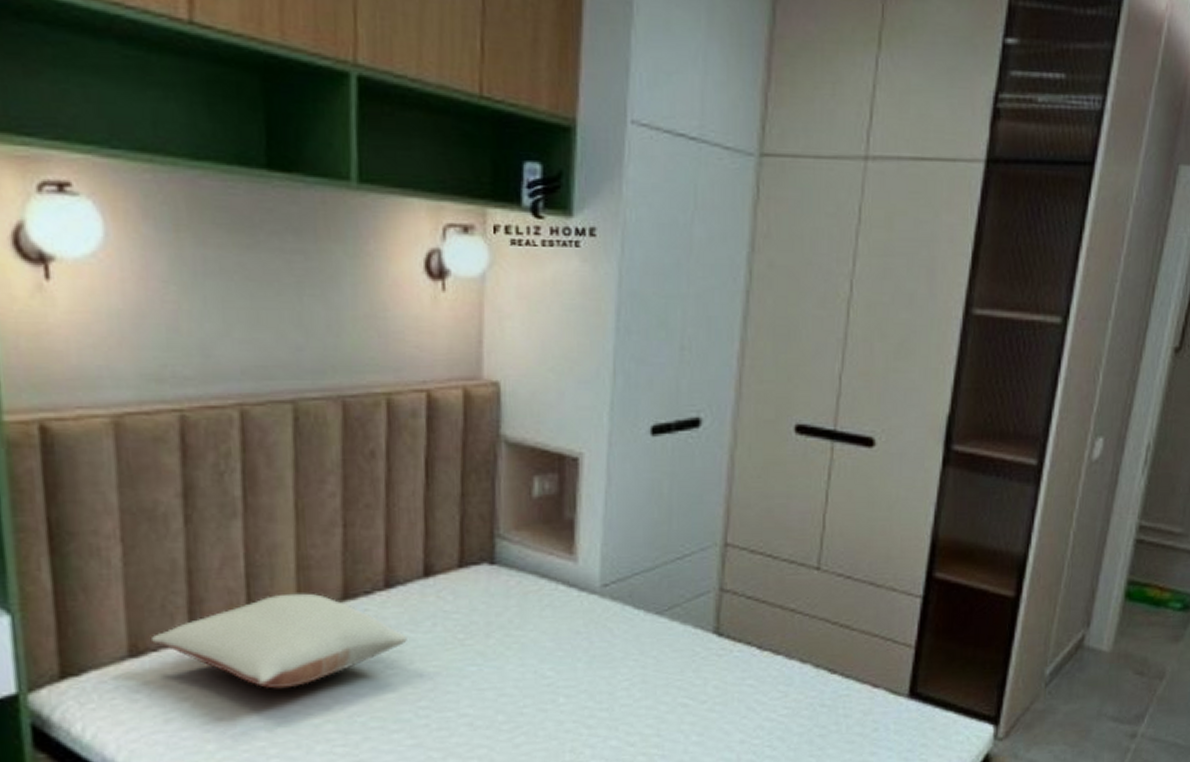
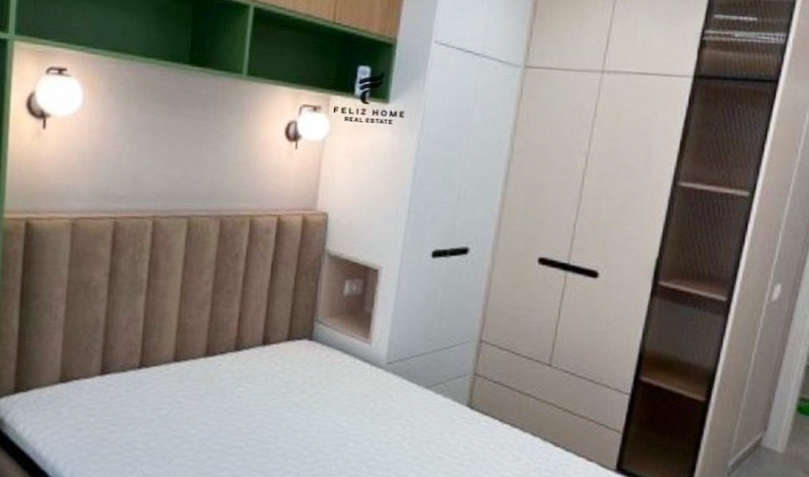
pillow: present [150,593,407,689] -> none [75,348,246,415]

